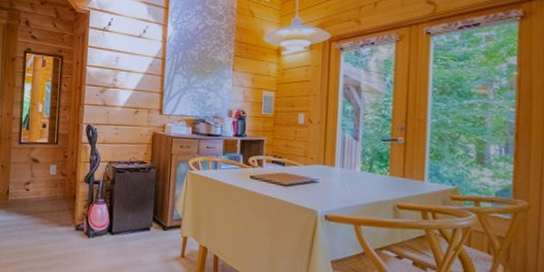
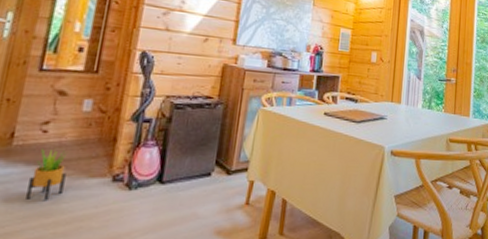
potted plant: none [21,203,44,242] -> present [26,149,66,202]

